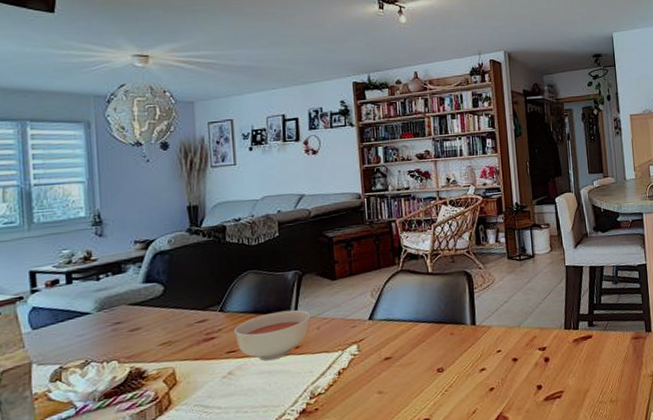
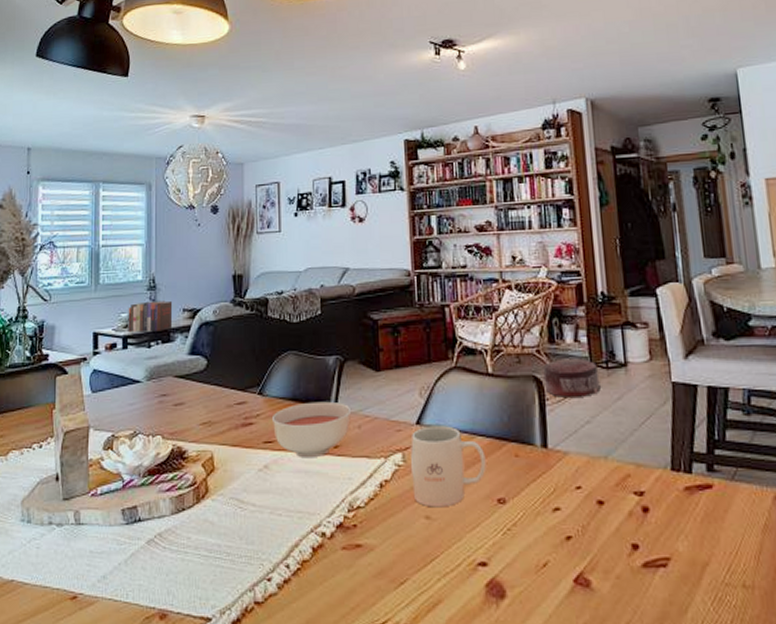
books: none [70,234,124,268] -> present [128,300,173,333]
mug: none [364,318,428,384] -> present [410,426,487,508]
pouf: none [472,255,516,286] -> present [543,358,602,398]

